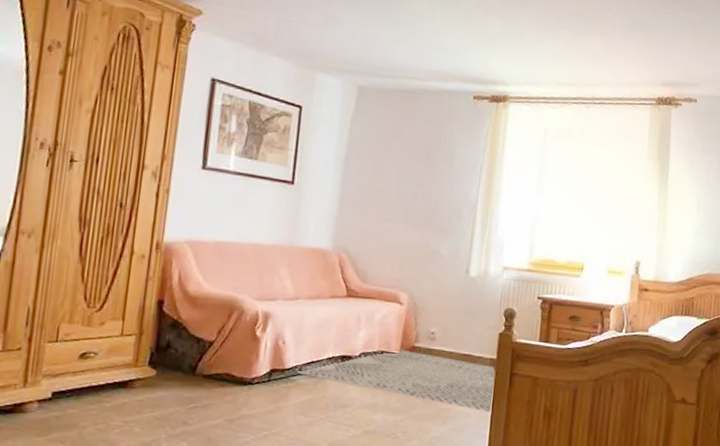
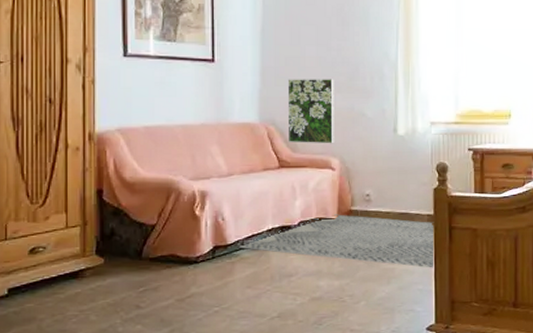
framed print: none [358,209,412,279] -> present [287,79,334,144]

